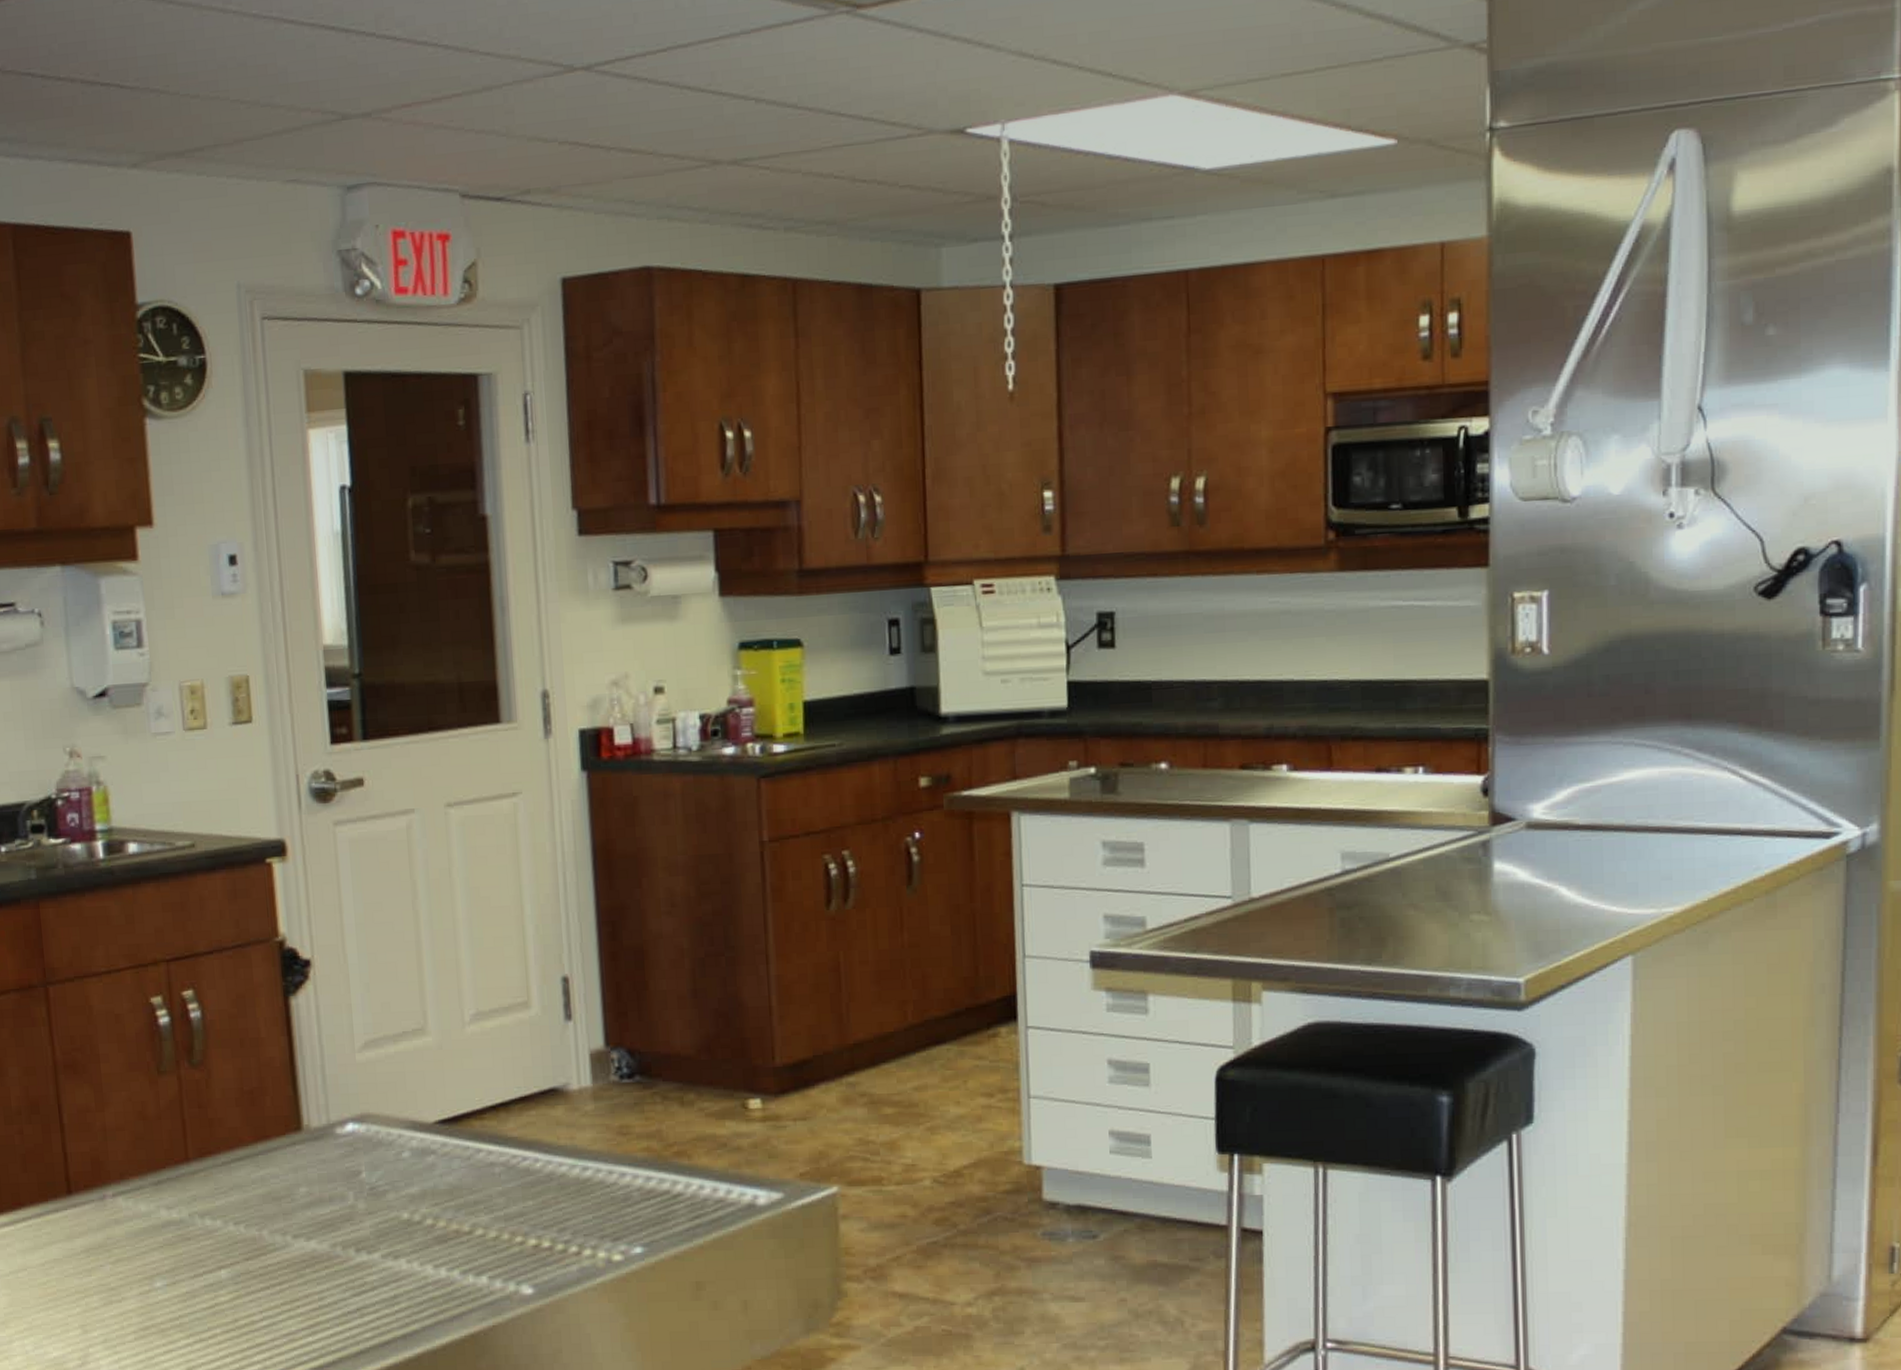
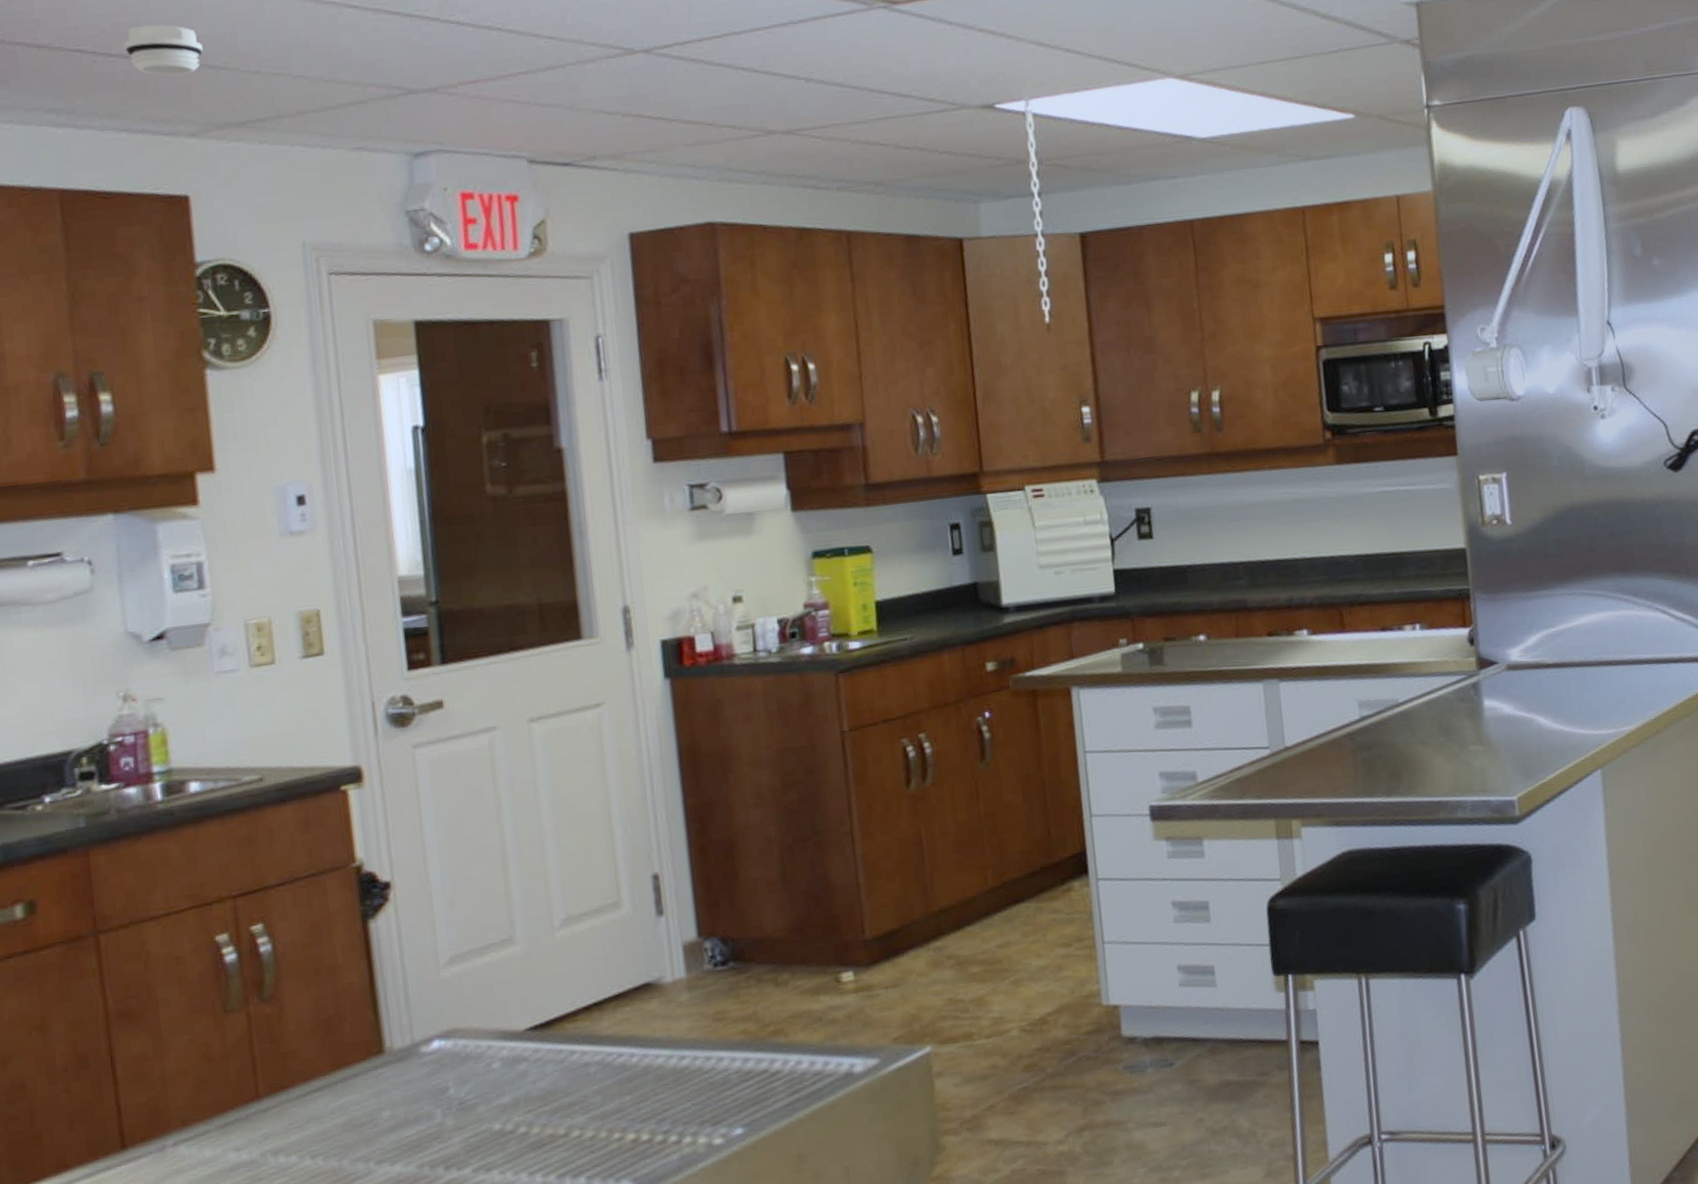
smoke detector: none [70,44,145,101] -> present [124,24,203,76]

